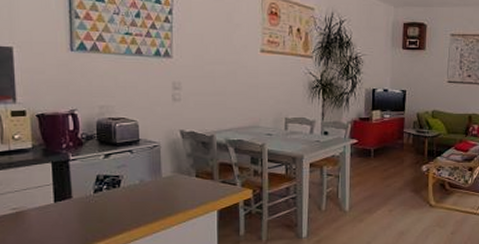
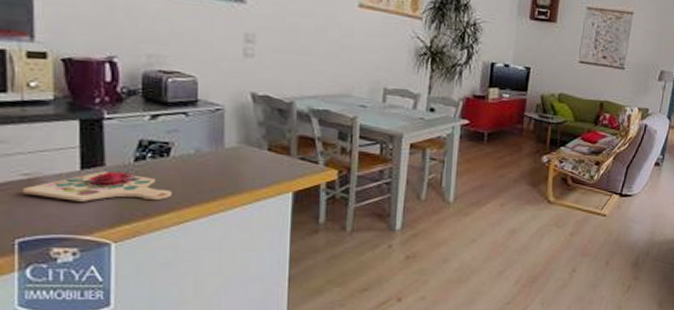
cutting board: none [13,199,123,228] -> present [23,166,172,202]

